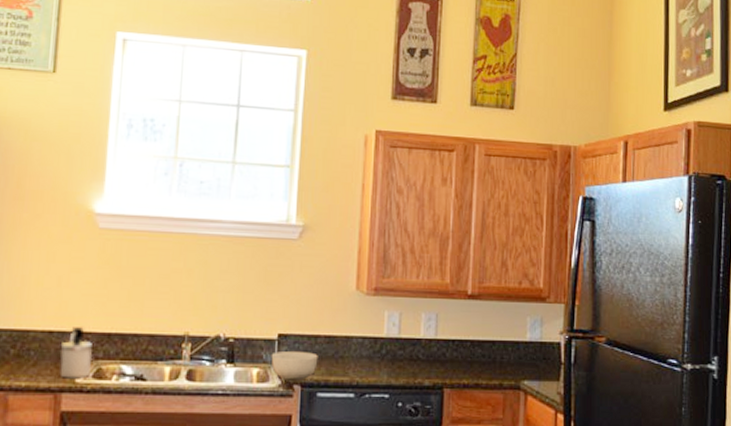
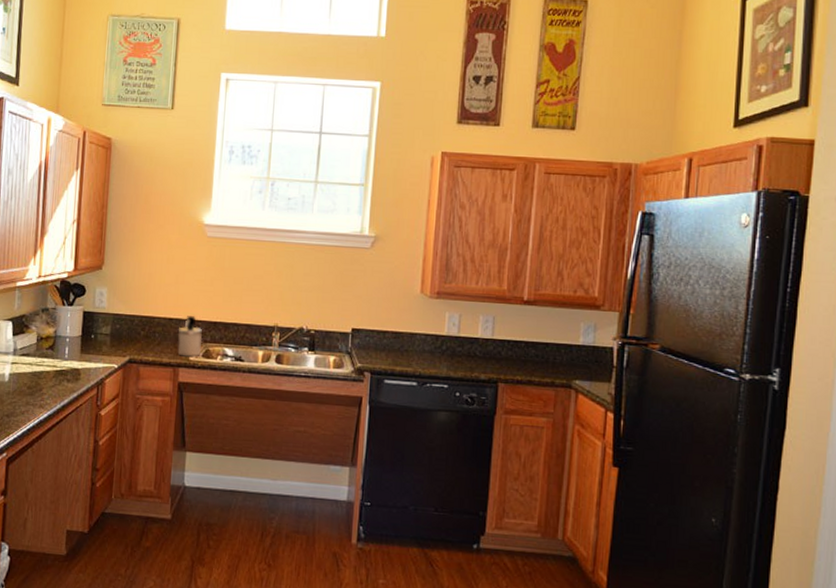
bowl: present [271,350,318,382] -> none [345,343,386,370]

